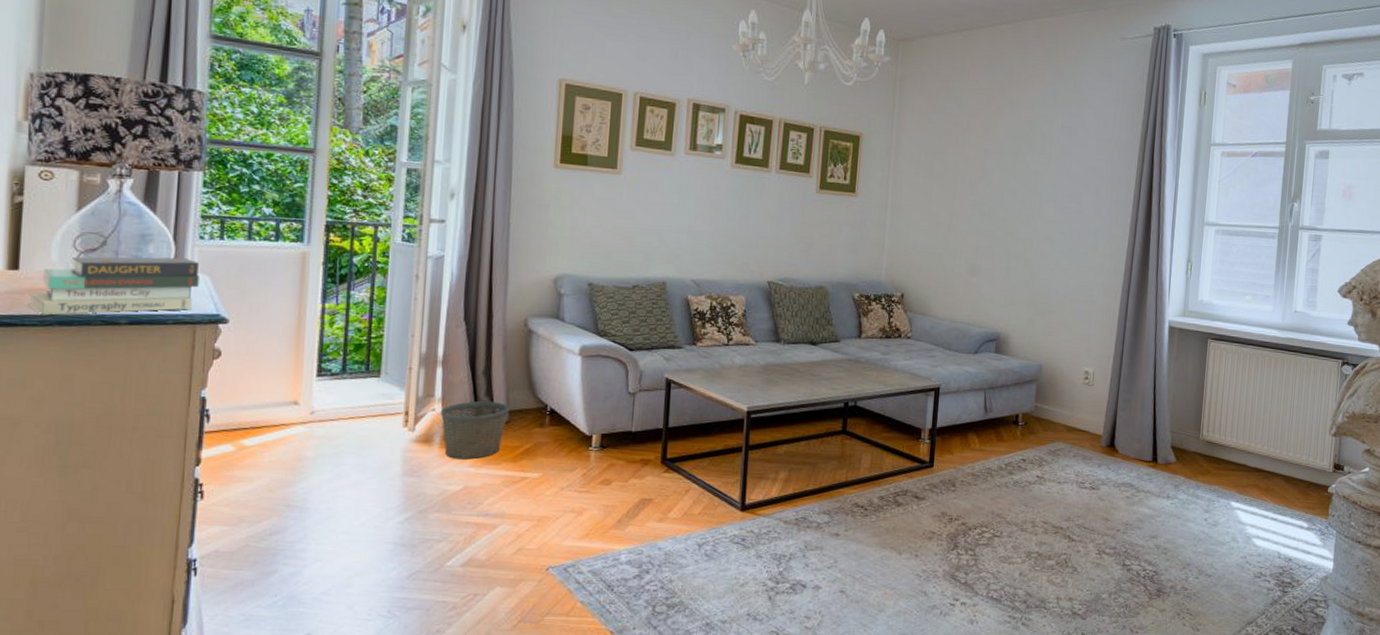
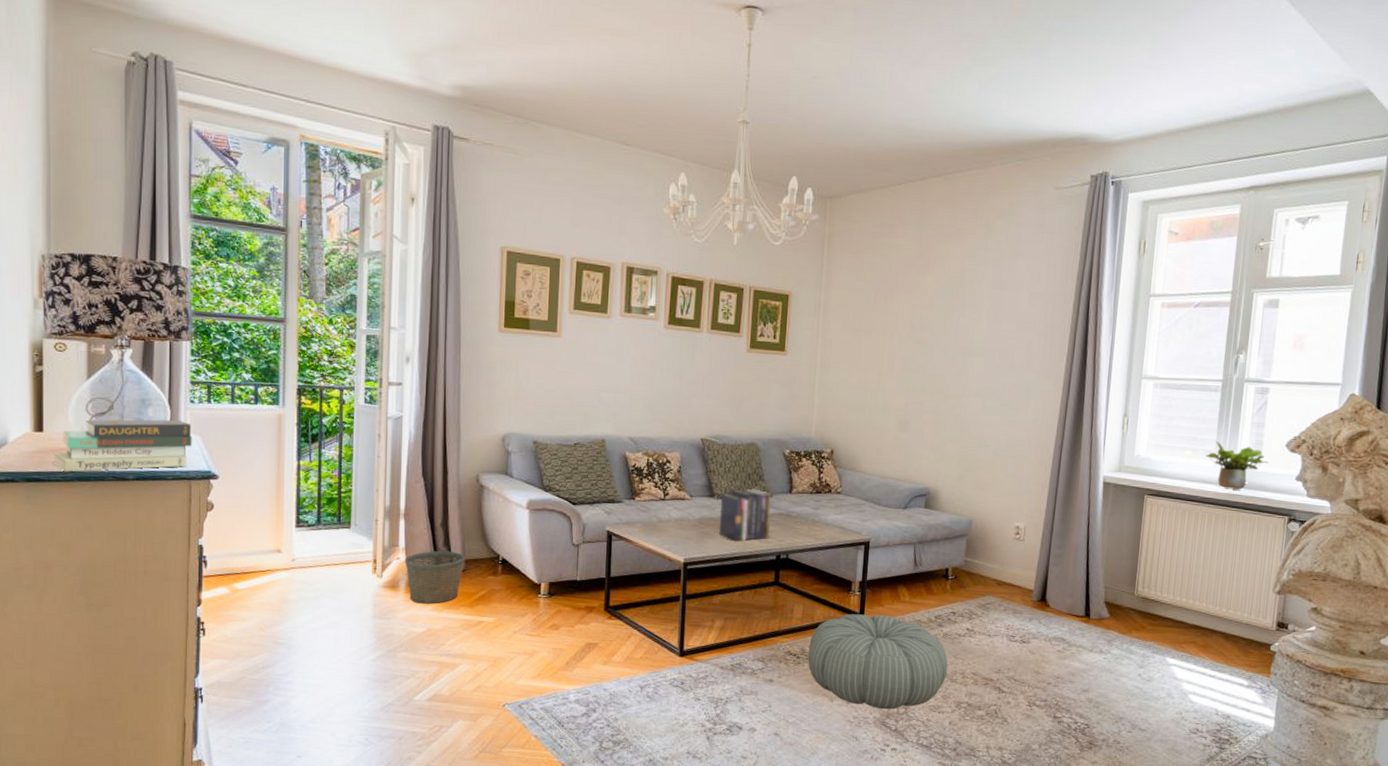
books: none [785,333,840,388] -> present [719,488,771,541]
pouf: none [876,462,1018,562] -> present [808,614,948,710]
potted plant: none [1264,287,1323,334] -> present [1205,441,1268,490]

